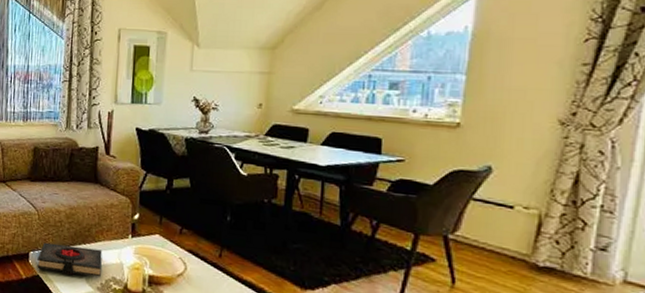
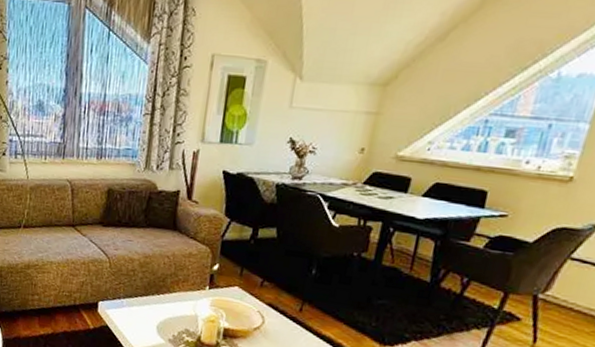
book: present [37,242,103,278] -> none [106,291,177,329]

